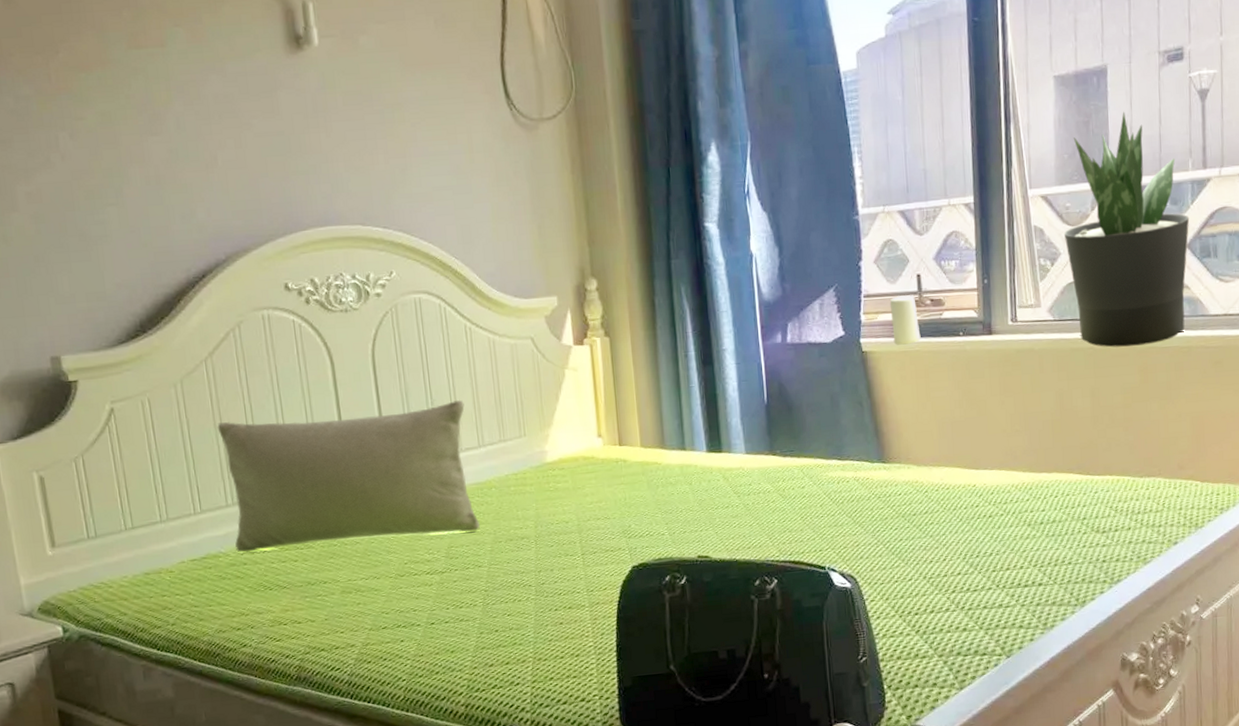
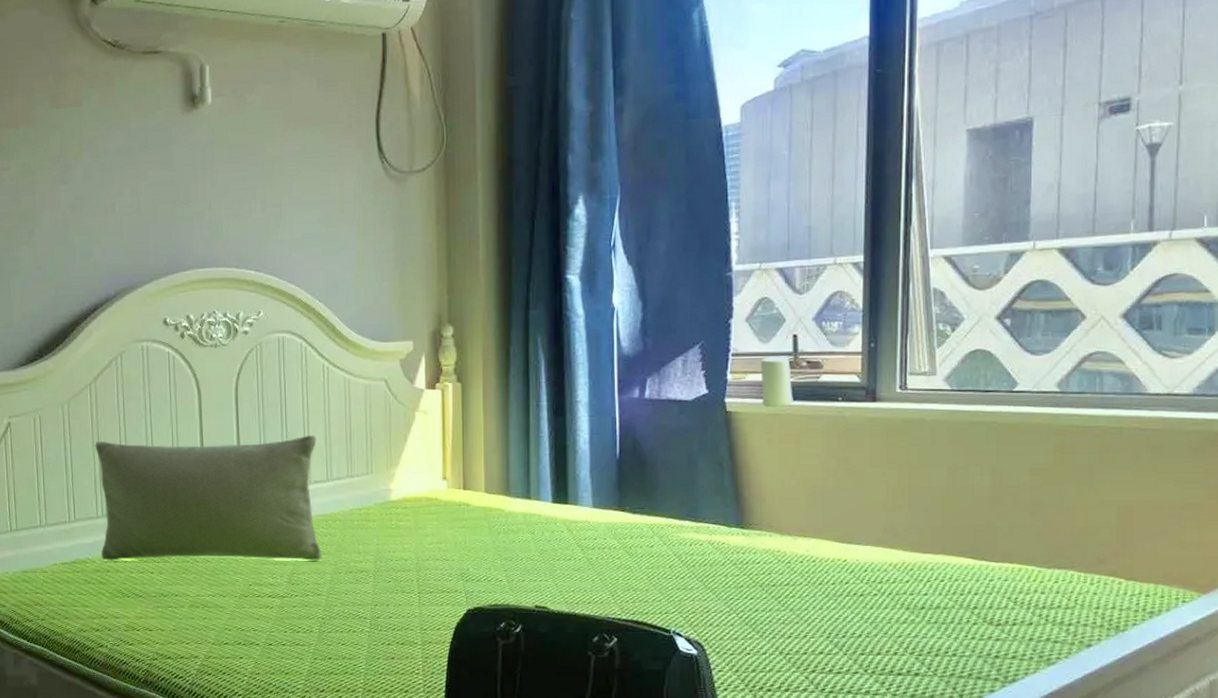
planter: present [1064,111,1190,348] -> none [970,167,1128,423]

